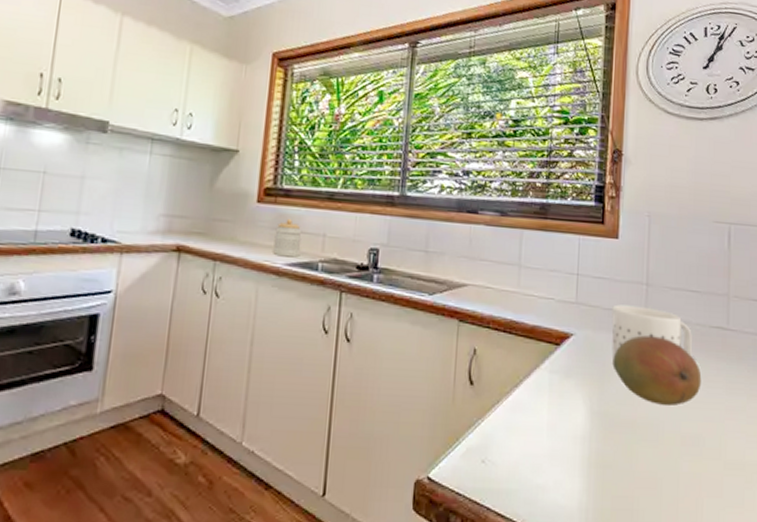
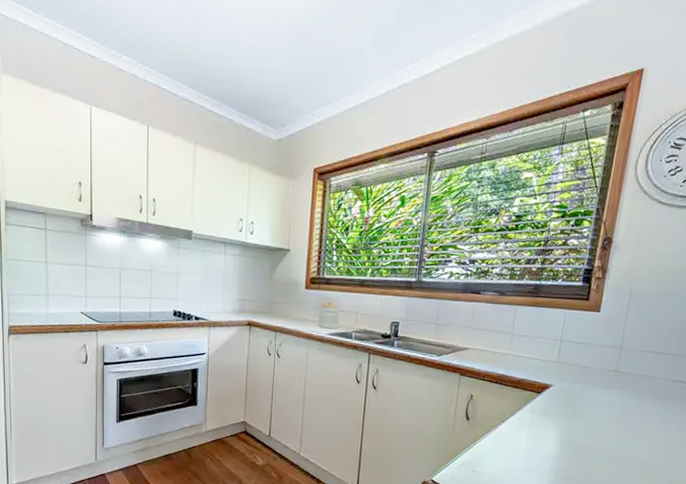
mug: present [611,304,693,363] -> none [583,363,655,407]
fruit: present [612,335,702,406] -> none [583,387,659,438]

